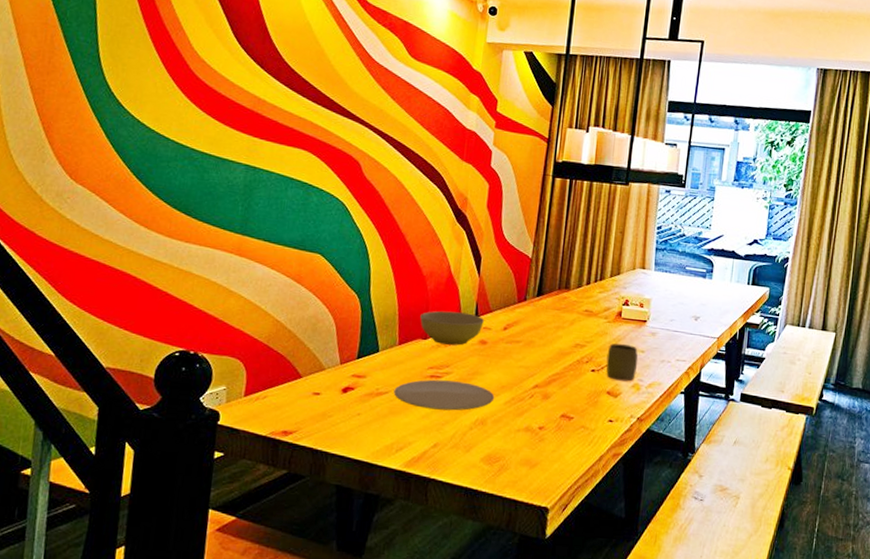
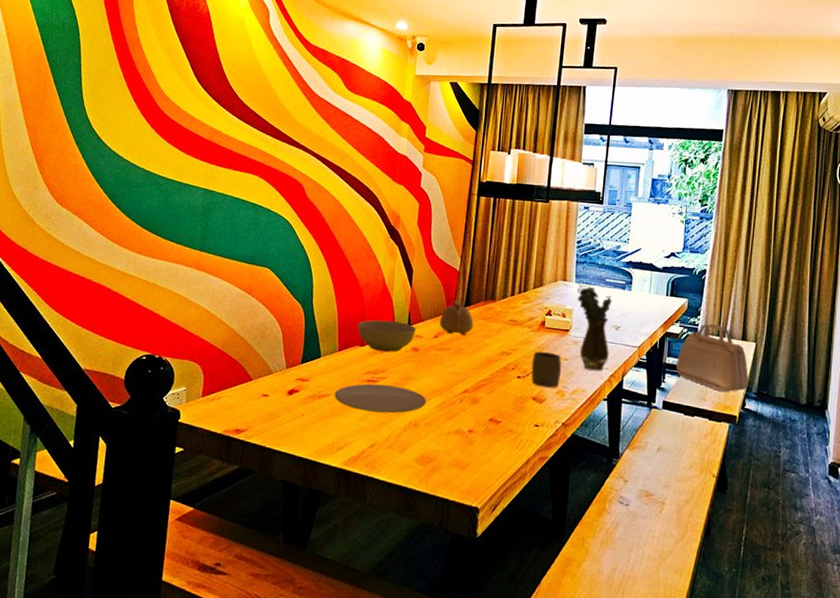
teapot: none [510,290,546,326] -> present [440,300,474,335]
vase: none [655,269,692,363] -> present [577,281,612,371]
handbag: none [754,314,828,383] -> present [675,324,749,392]

